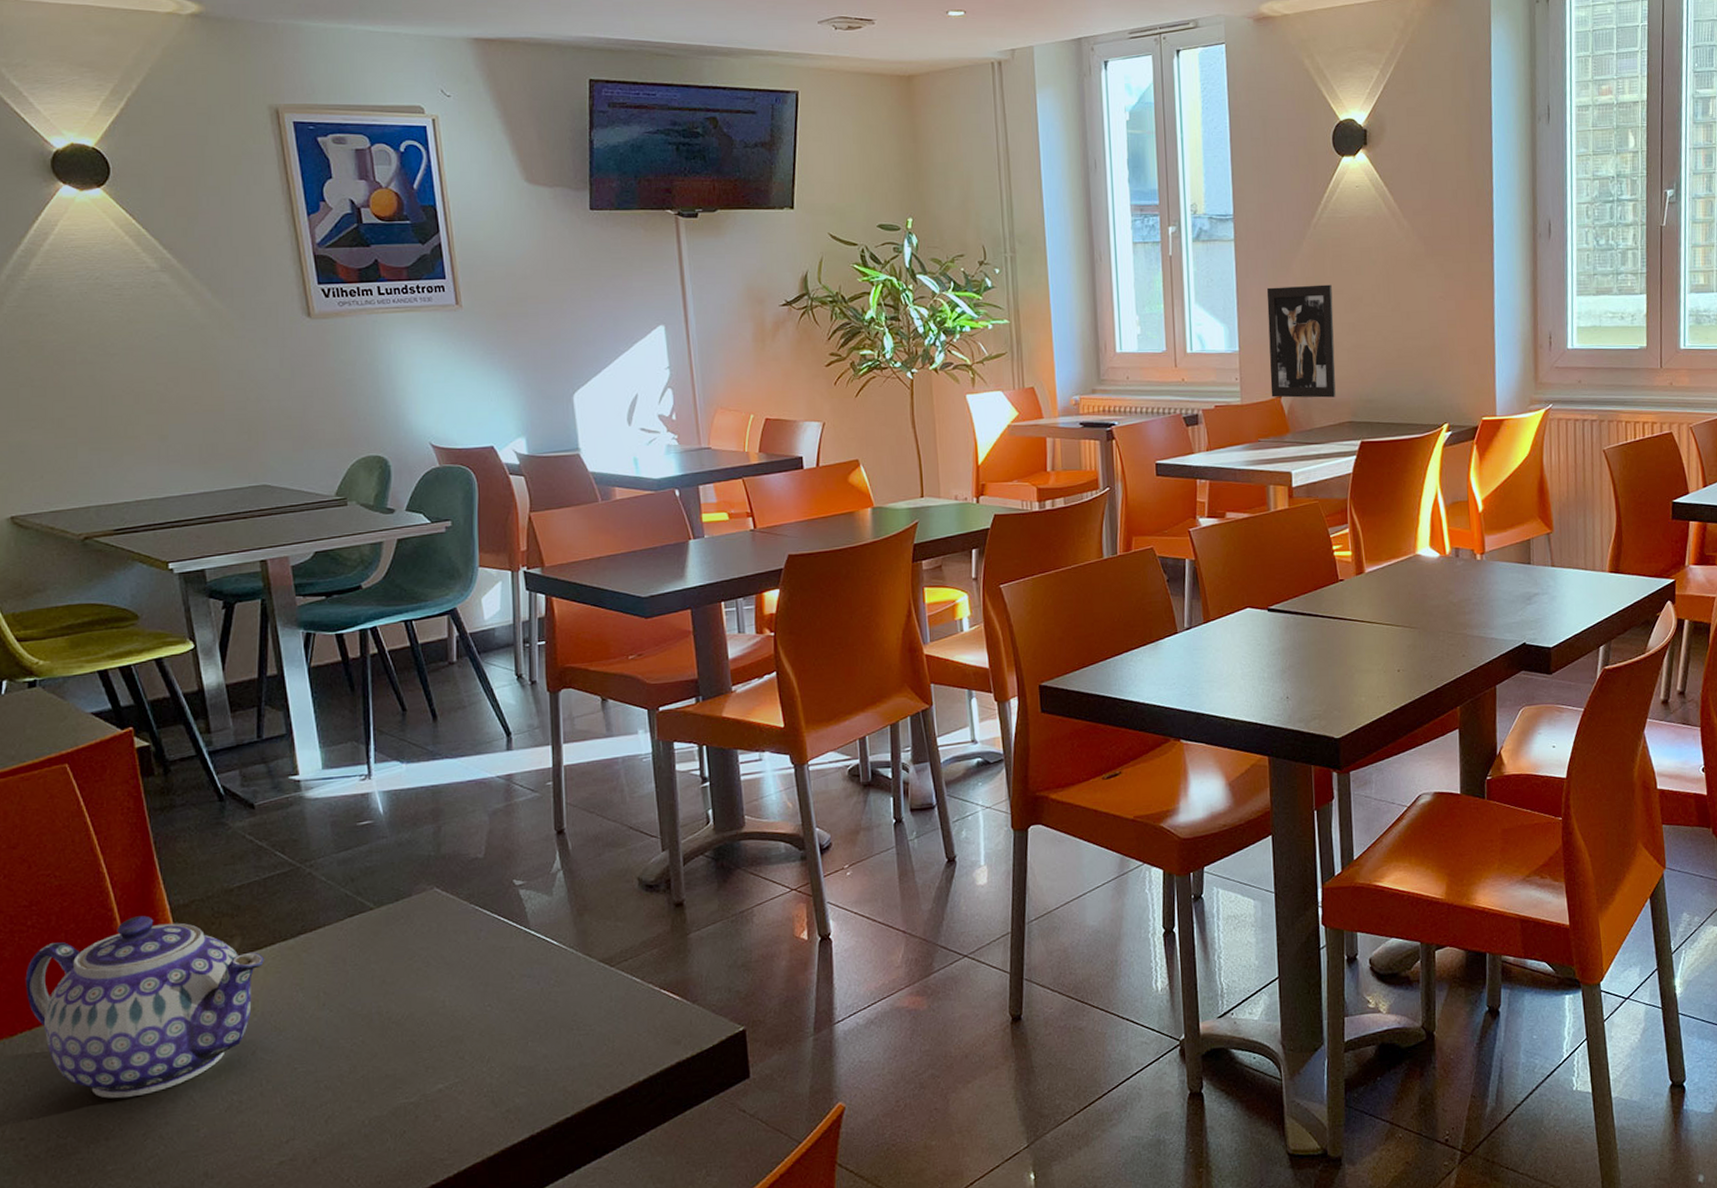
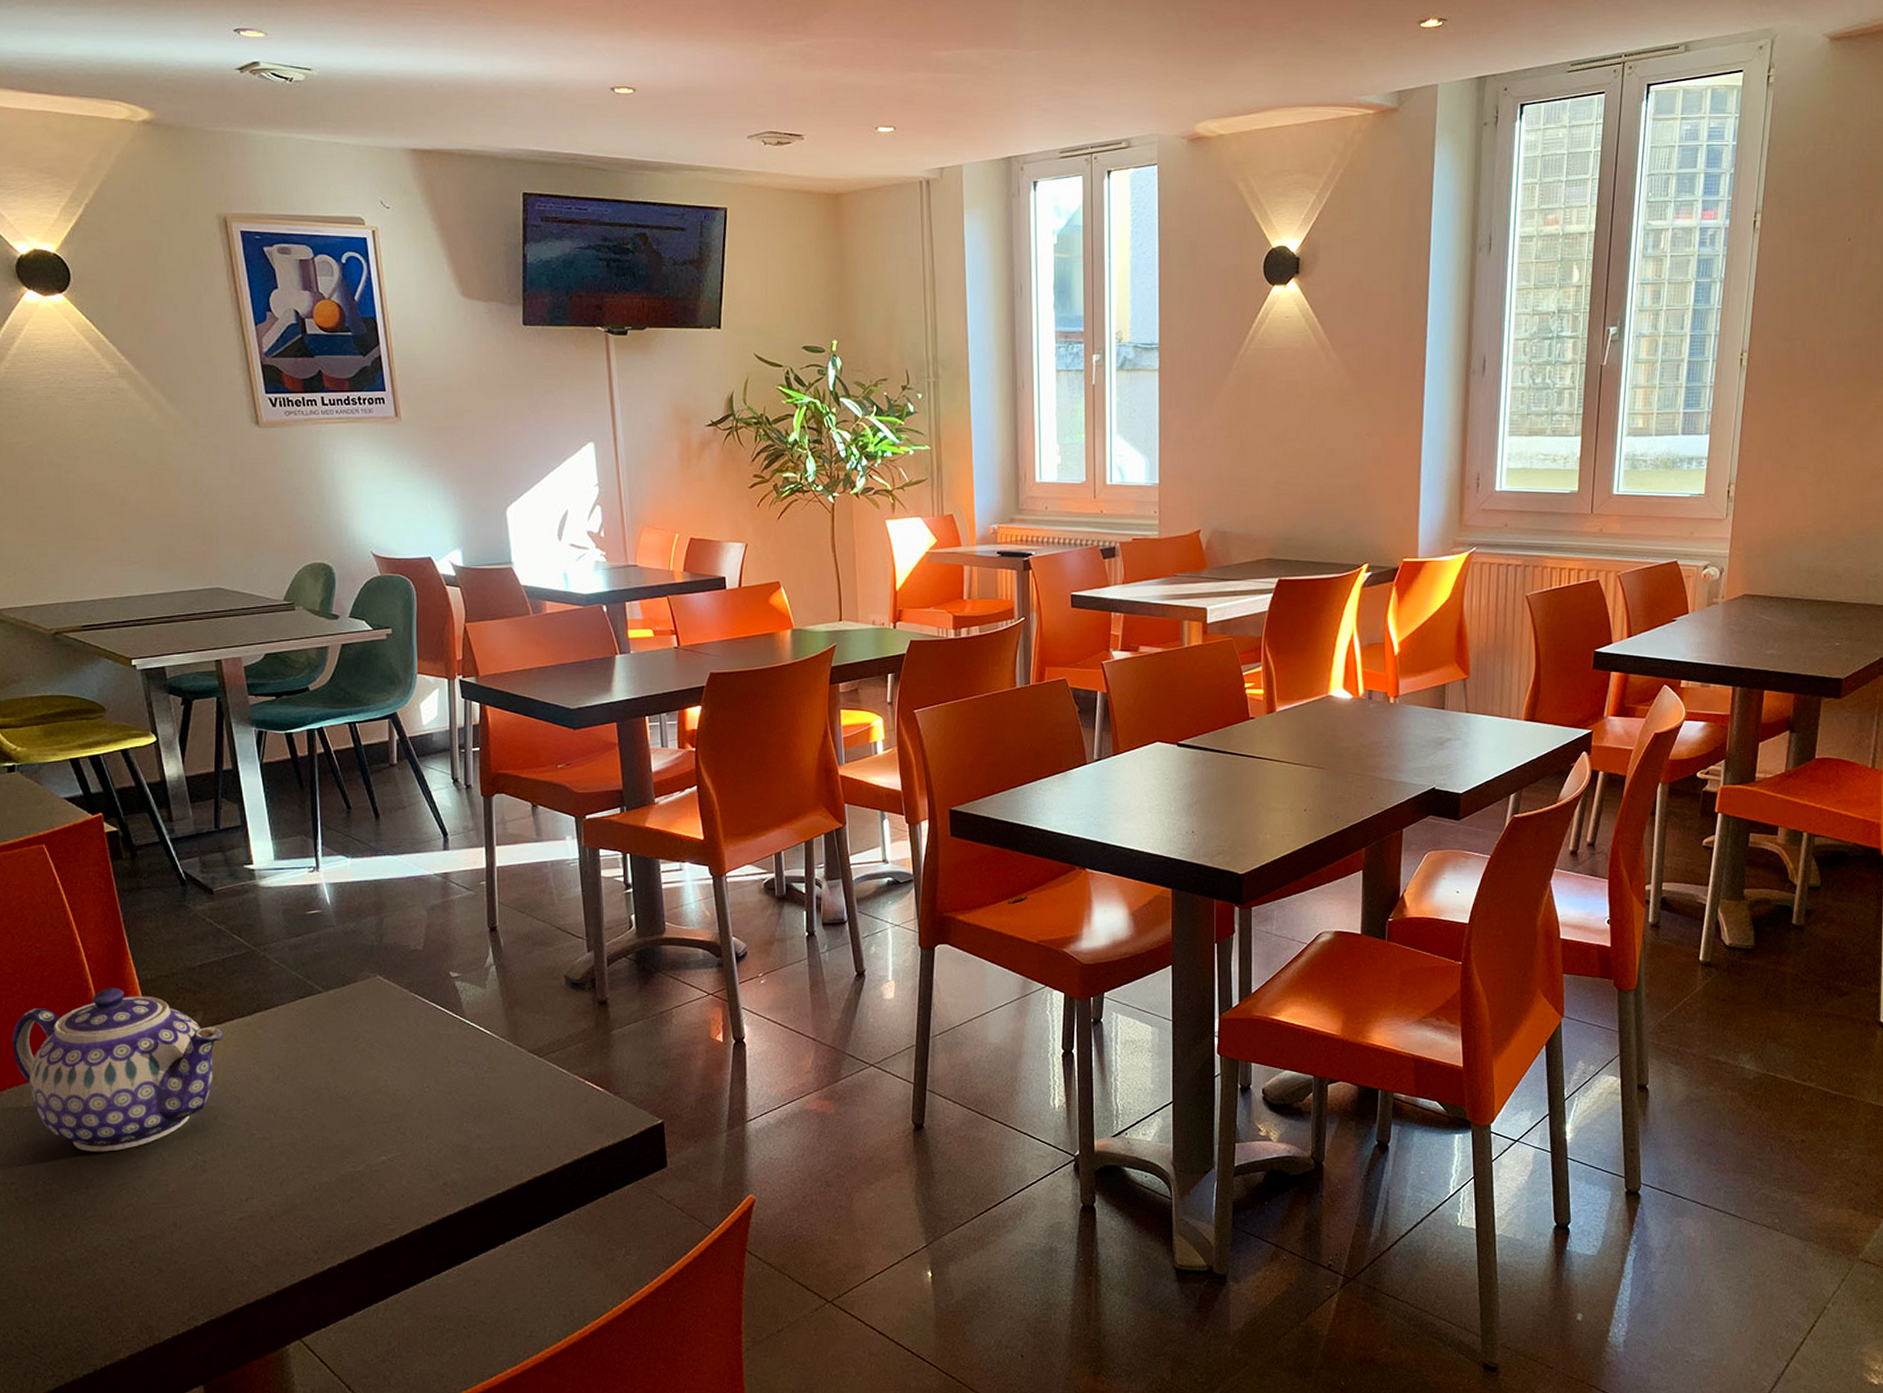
wall art: present [1266,284,1336,398] -> none [1189,418,1256,534]

